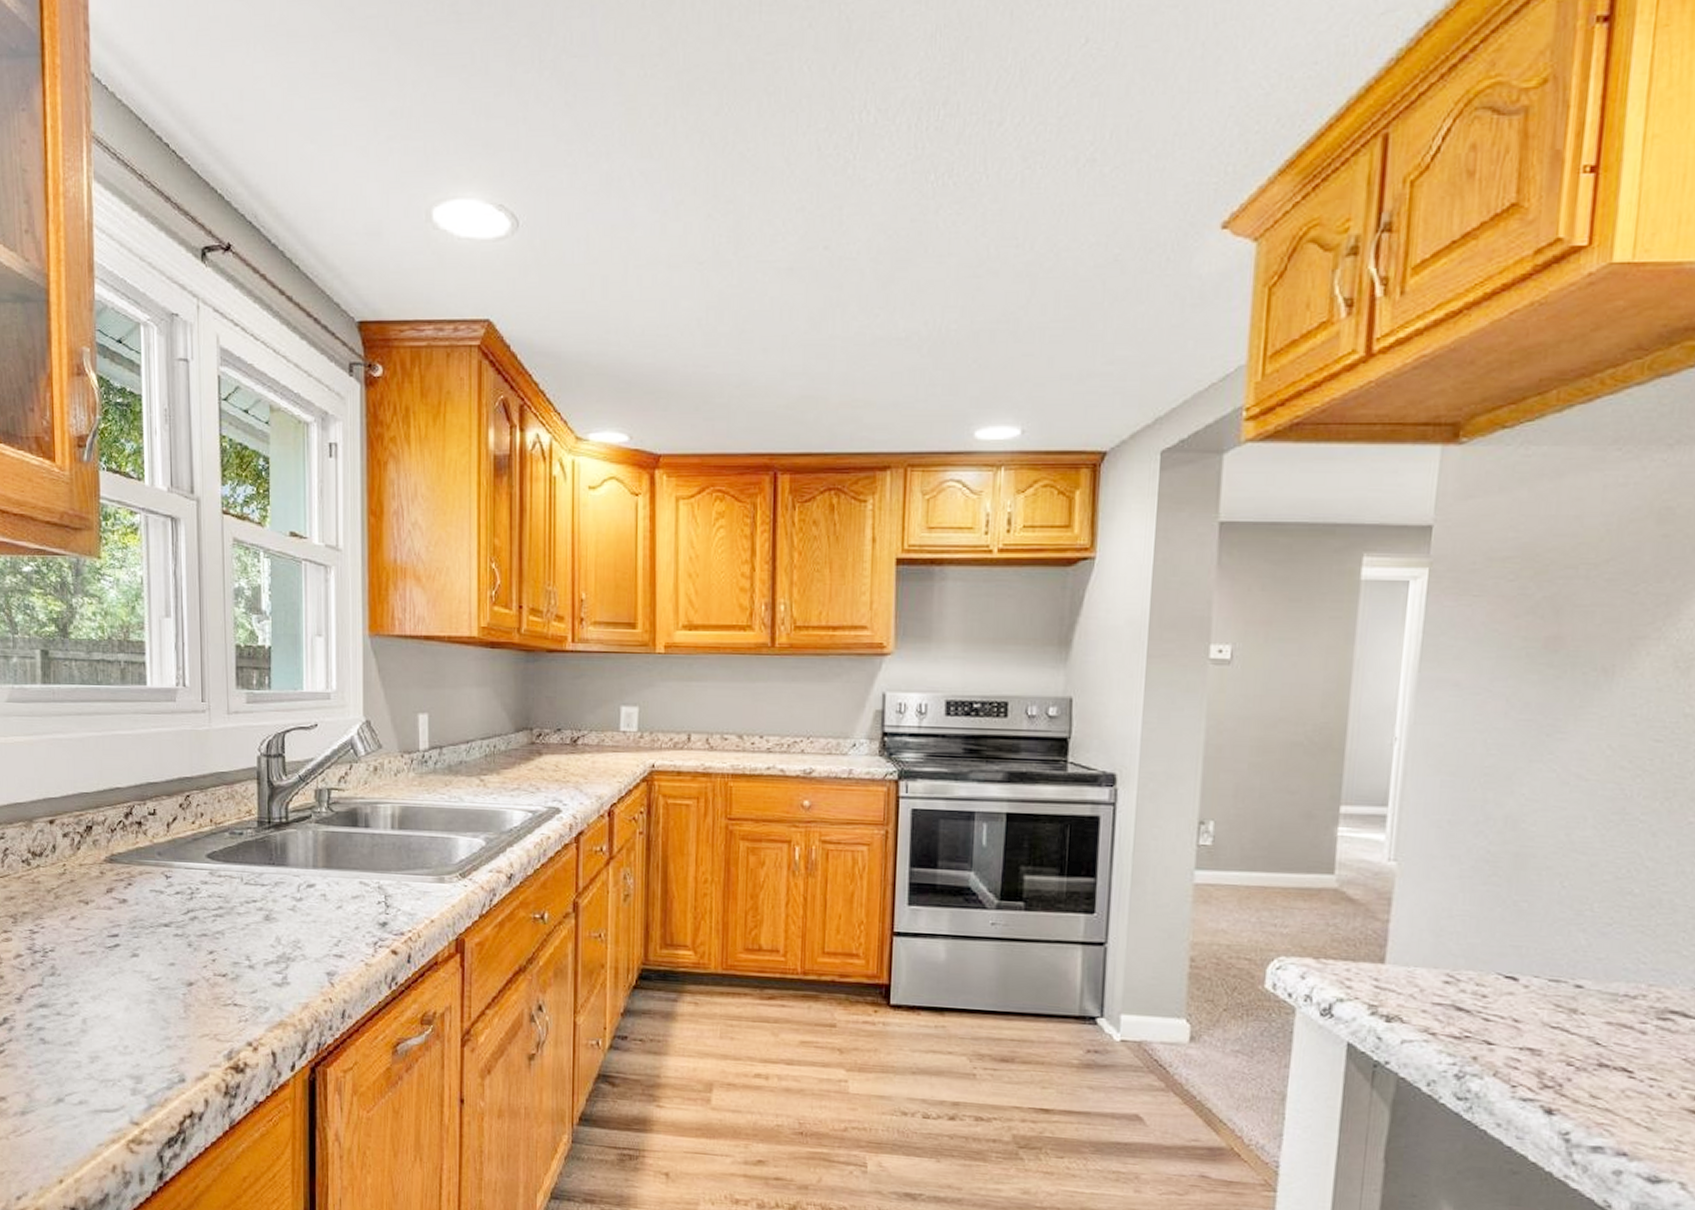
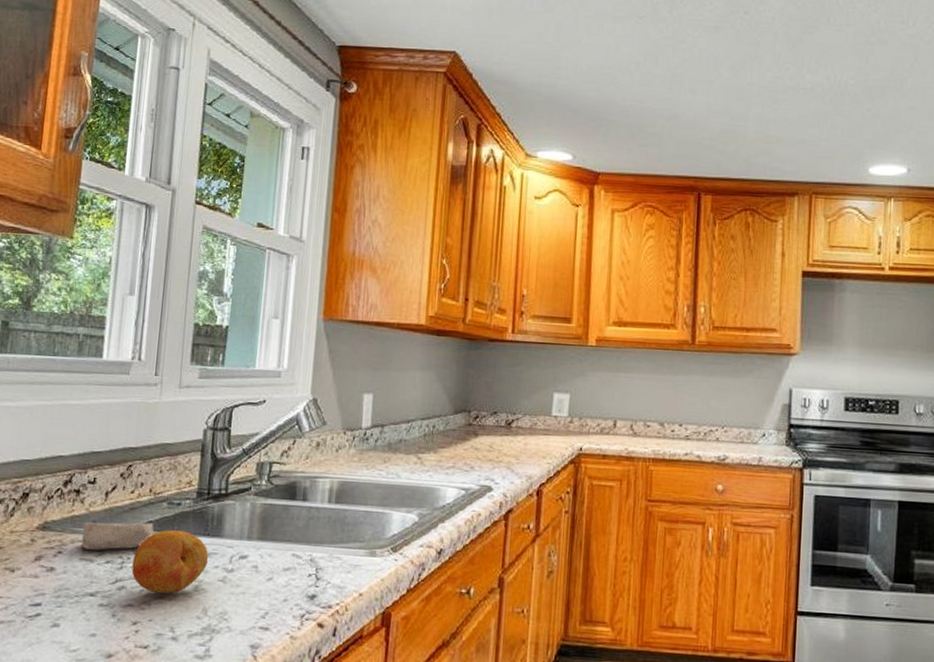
soap bar: none [148,853,220,883] -> present [81,522,155,551]
fruit: none [202,860,277,924] -> present [131,530,209,595]

